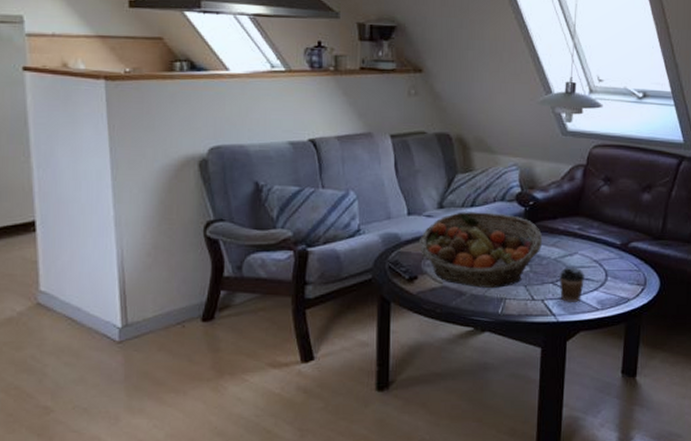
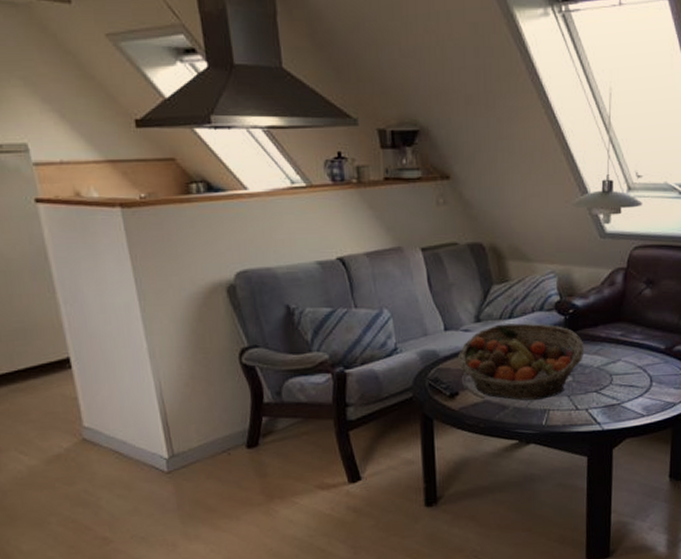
coffee cup: present [559,266,586,302] -> none [602,373,630,410]

